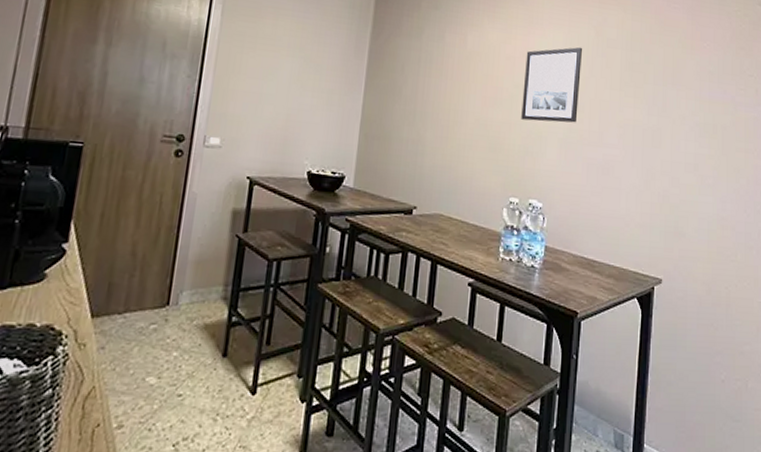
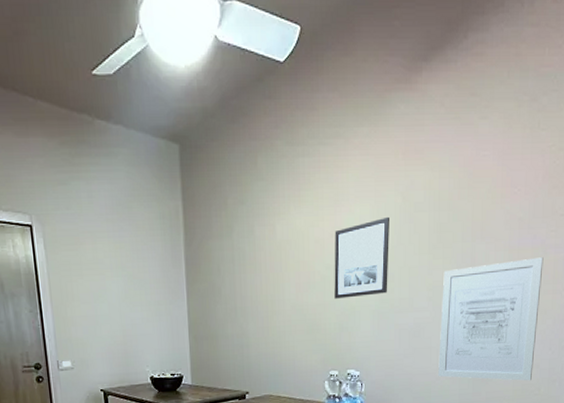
wall art: none [627,110,734,244] -> present [438,257,544,381]

